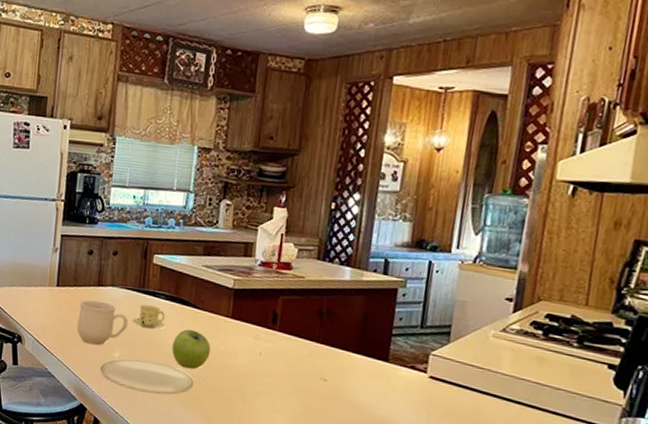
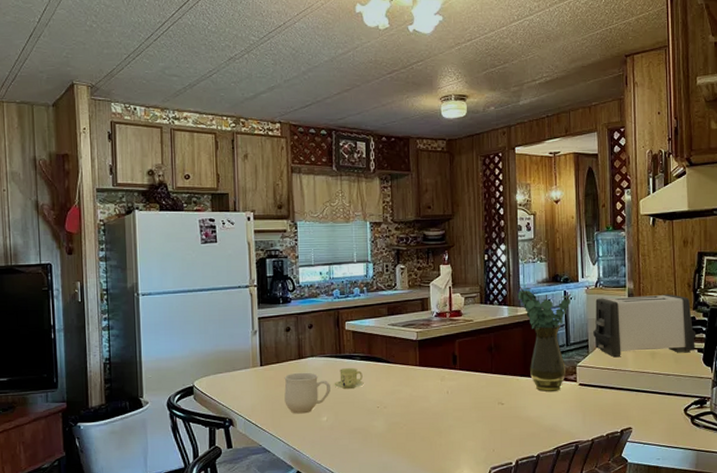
plate: present [100,358,195,395] -> none [311,417,397,448]
fruit: present [172,329,211,370] -> none [373,382,406,418]
vase: none [365,244,437,380] -> present [517,285,571,392]
toaster: none [459,277,611,367] -> present [593,294,696,358]

